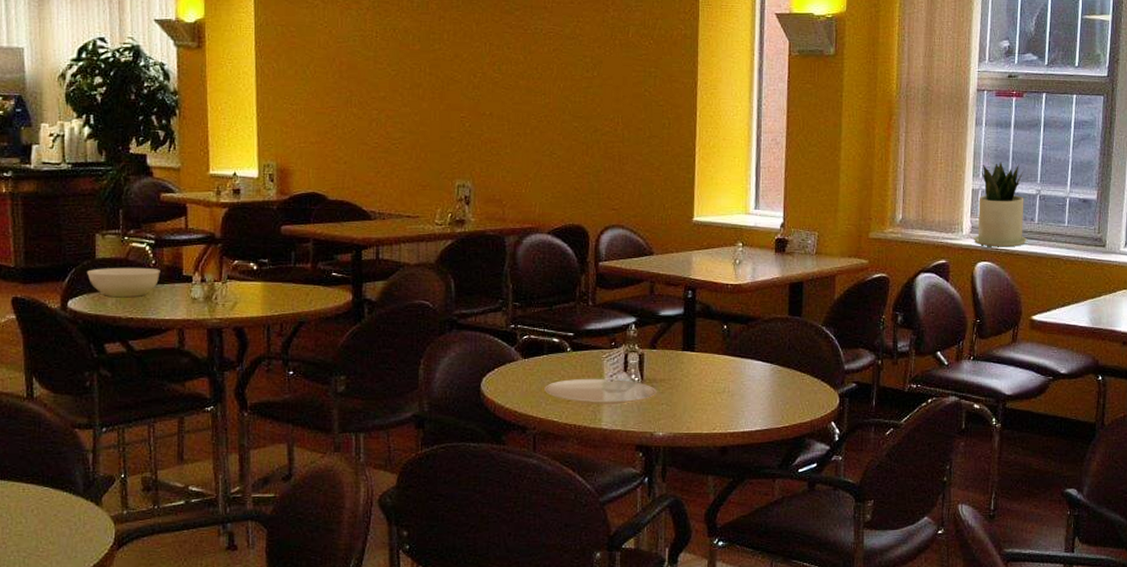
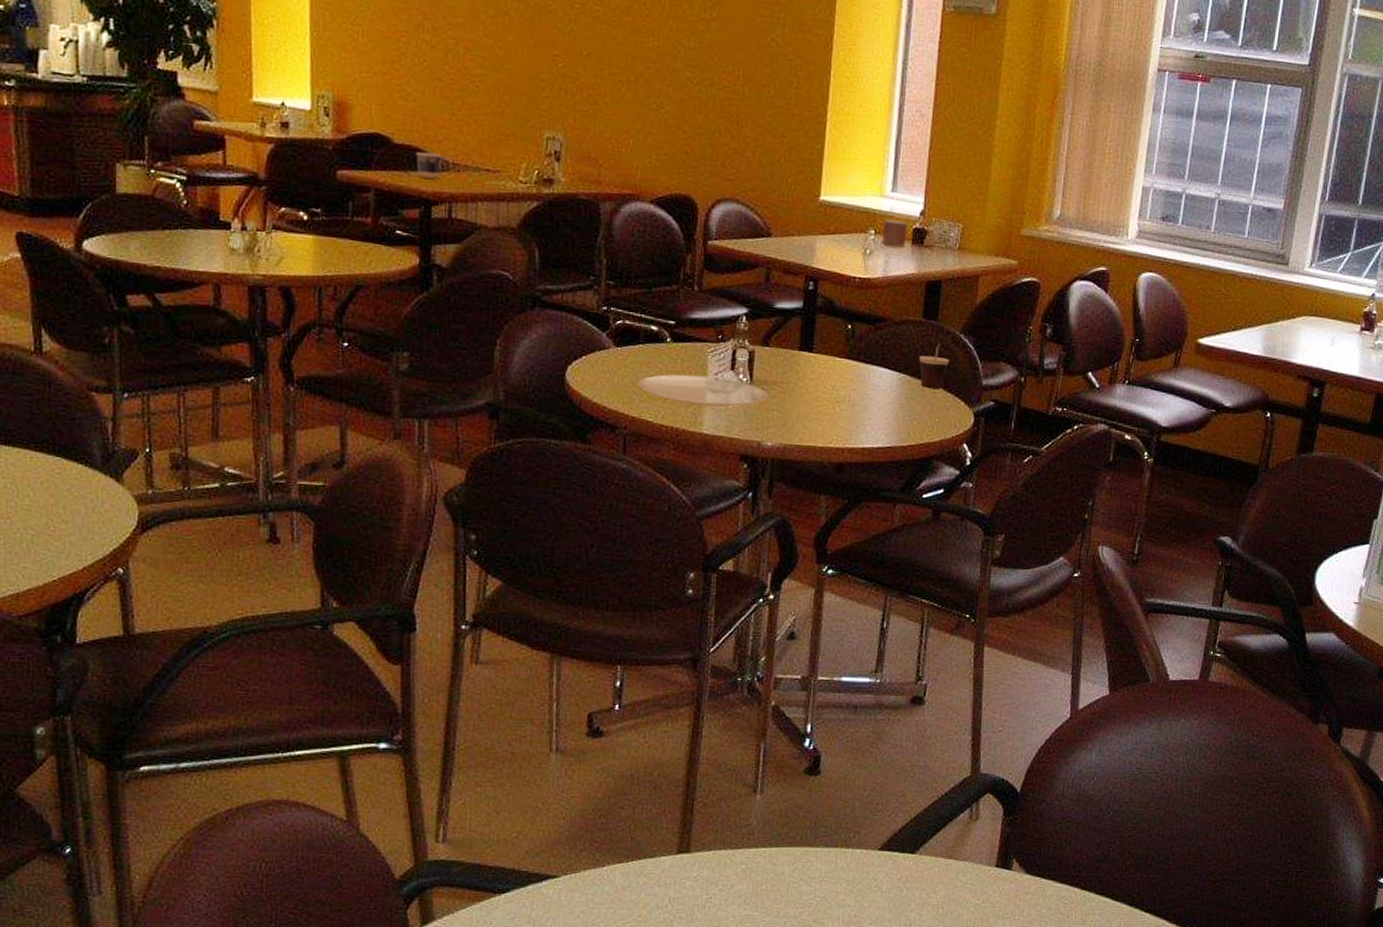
bowl: present [87,267,160,298] -> none [106,205,193,243]
cup: none [347,205,376,228] -> present [416,151,450,180]
mug: none [749,233,770,257] -> present [882,219,908,249]
cup: none [787,335,814,376] -> present [919,342,949,389]
planter: present [973,162,1028,248] -> none [1139,157,1205,258]

